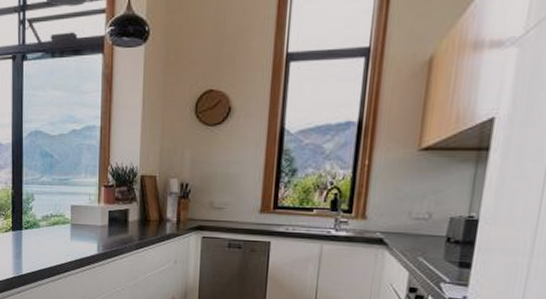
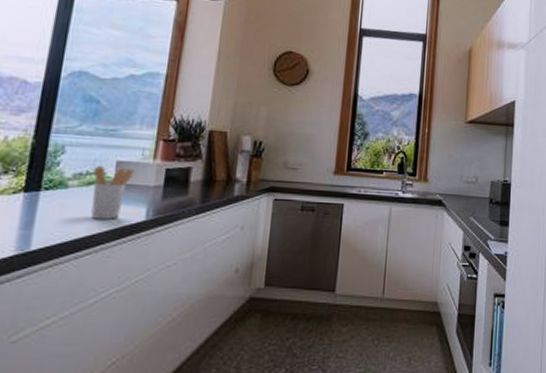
utensil holder: none [56,210,85,253] -> present [91,166,135,220]

